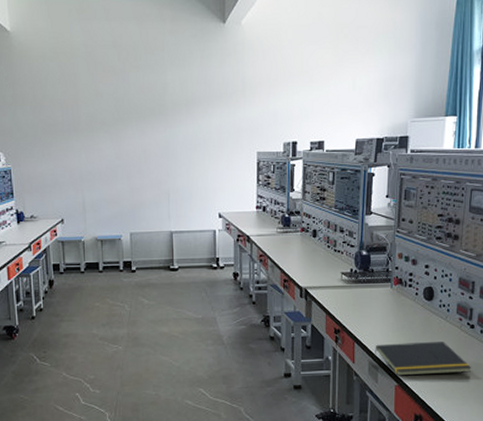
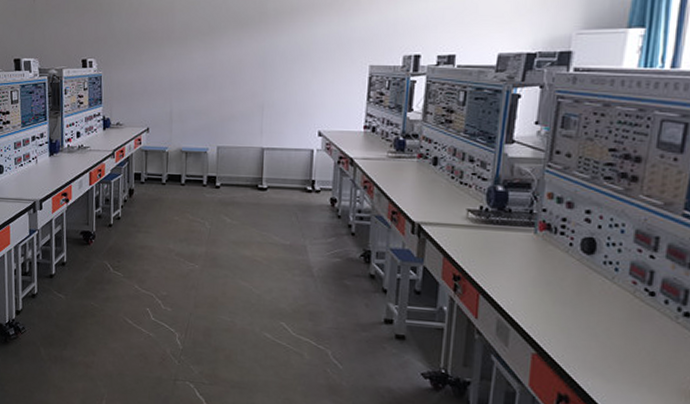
notepad: present [374,342,472,376] -> none [504,300,648,352]

